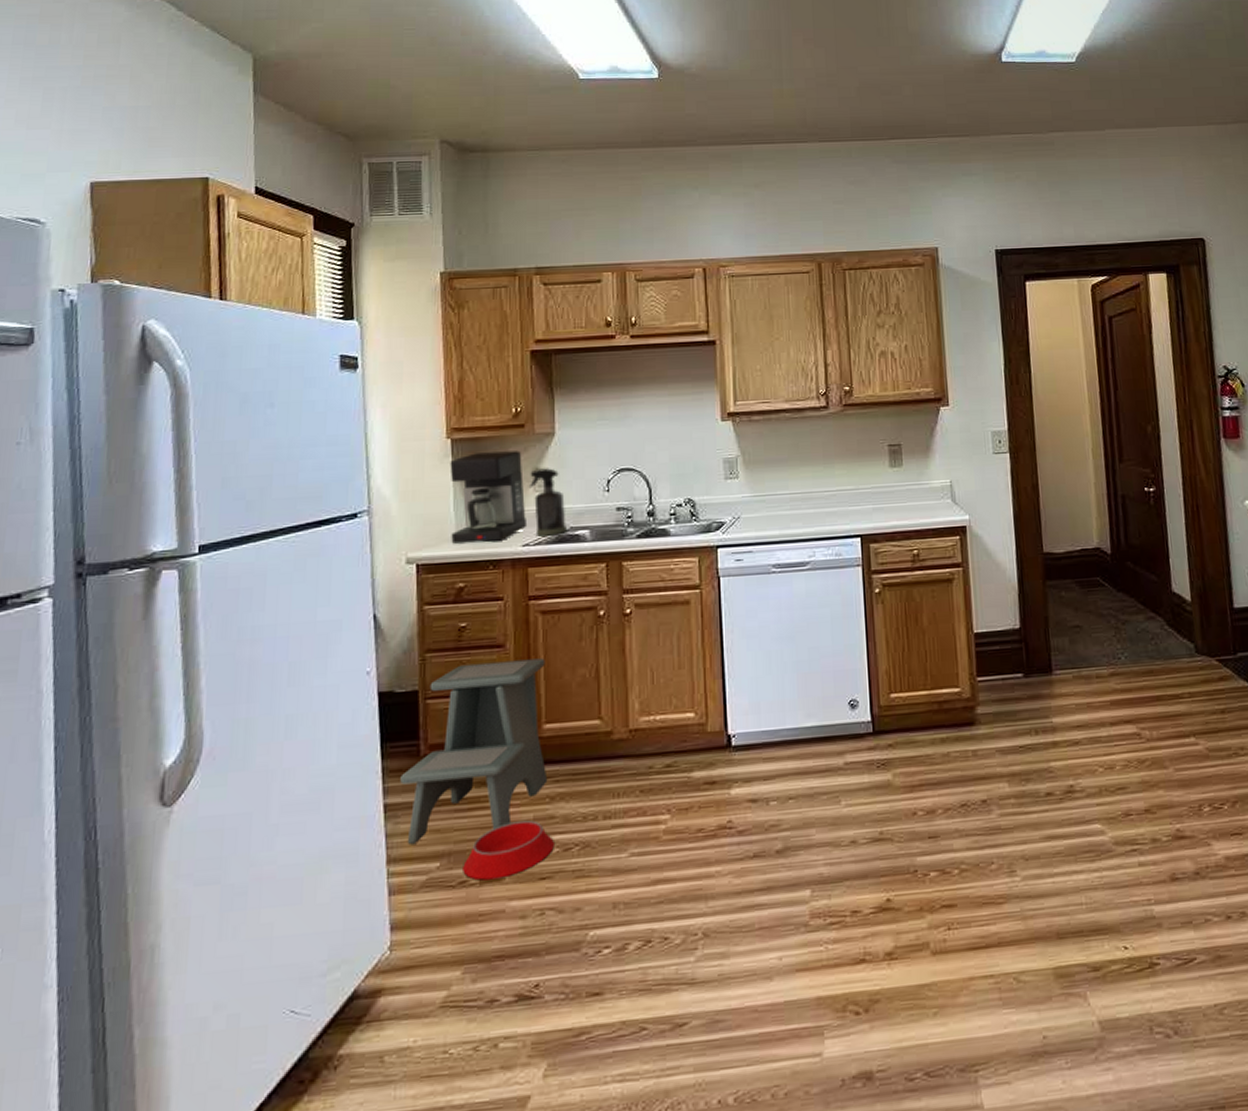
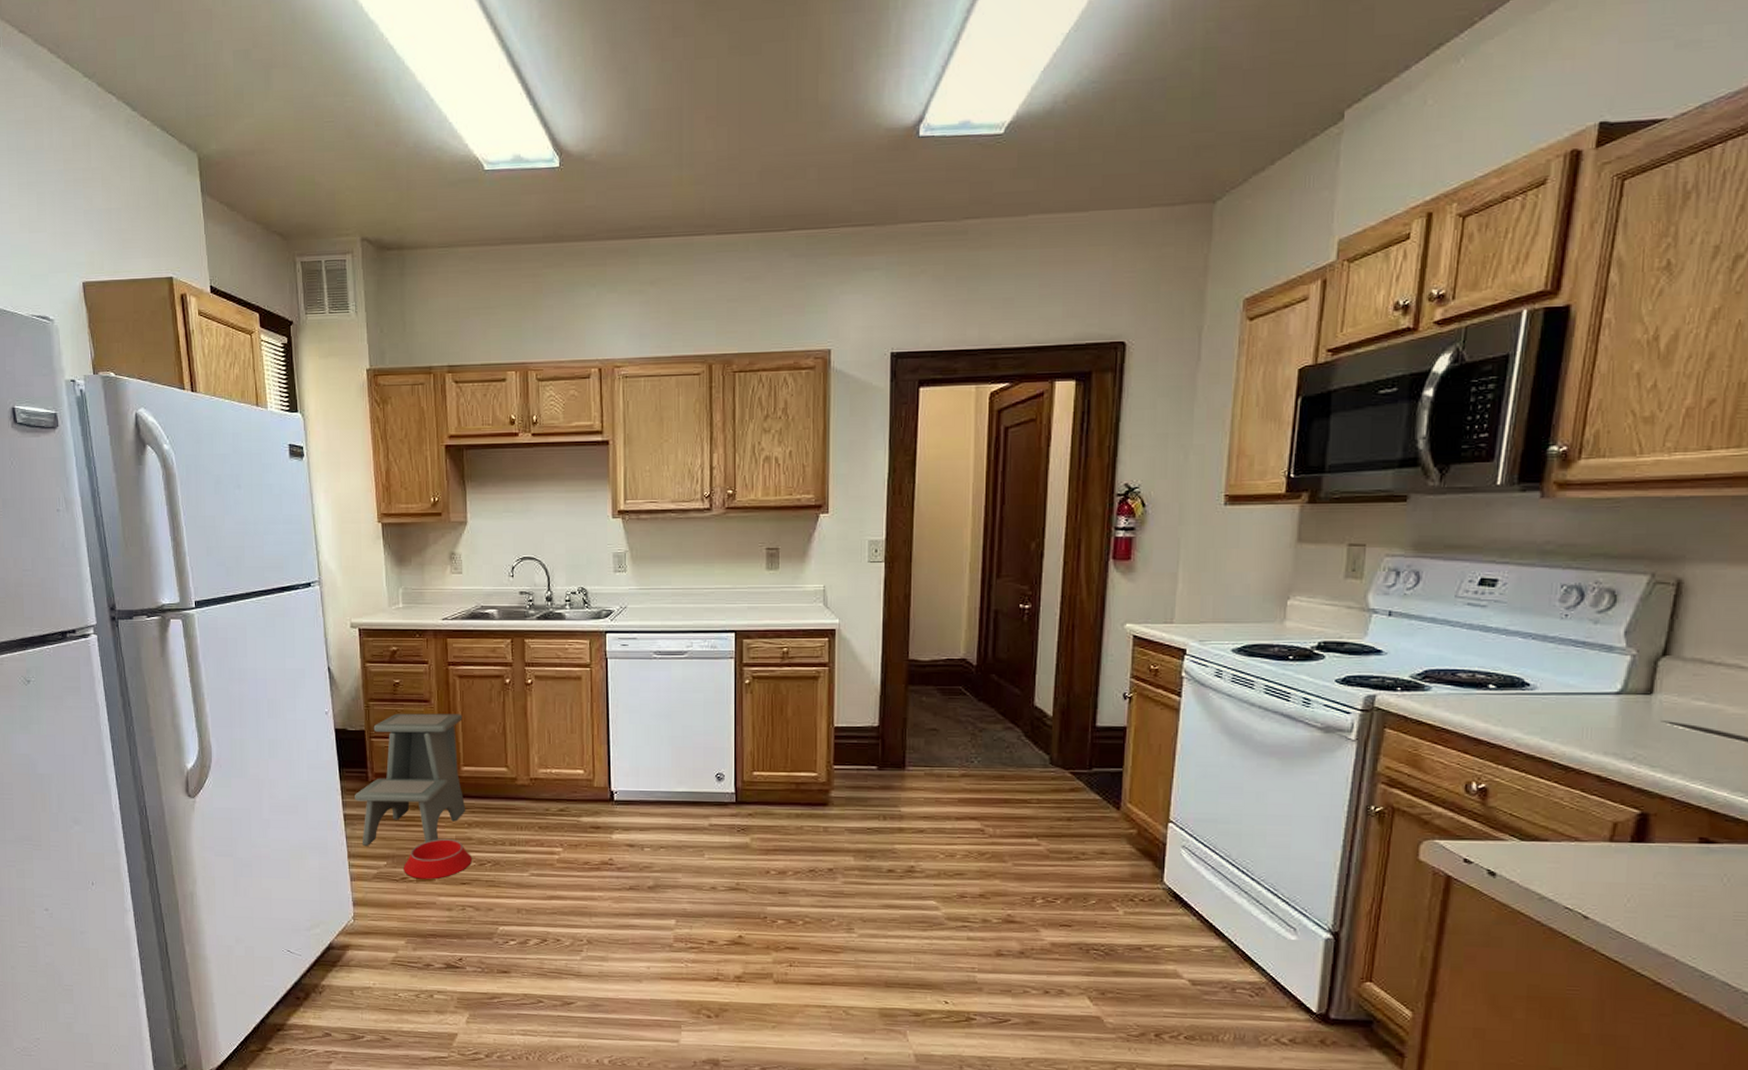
coffee maker: present [450,451,528,544] -> none [381,536,446,614]
spray bottle: present [528,468,566,536] -> none [446,553,478,612]

